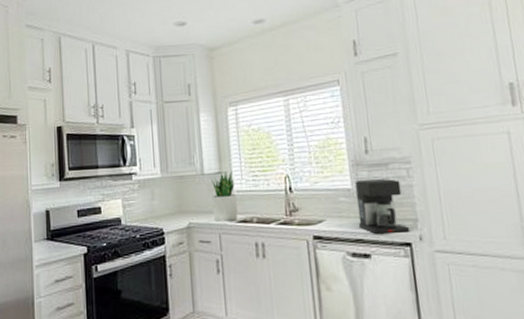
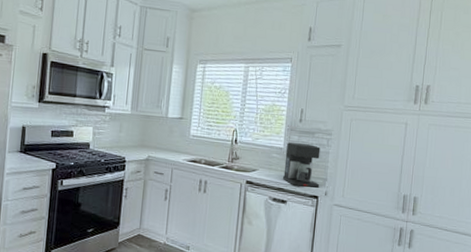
planter: present [211,170,238,222] -> none [169,117,193,160]

